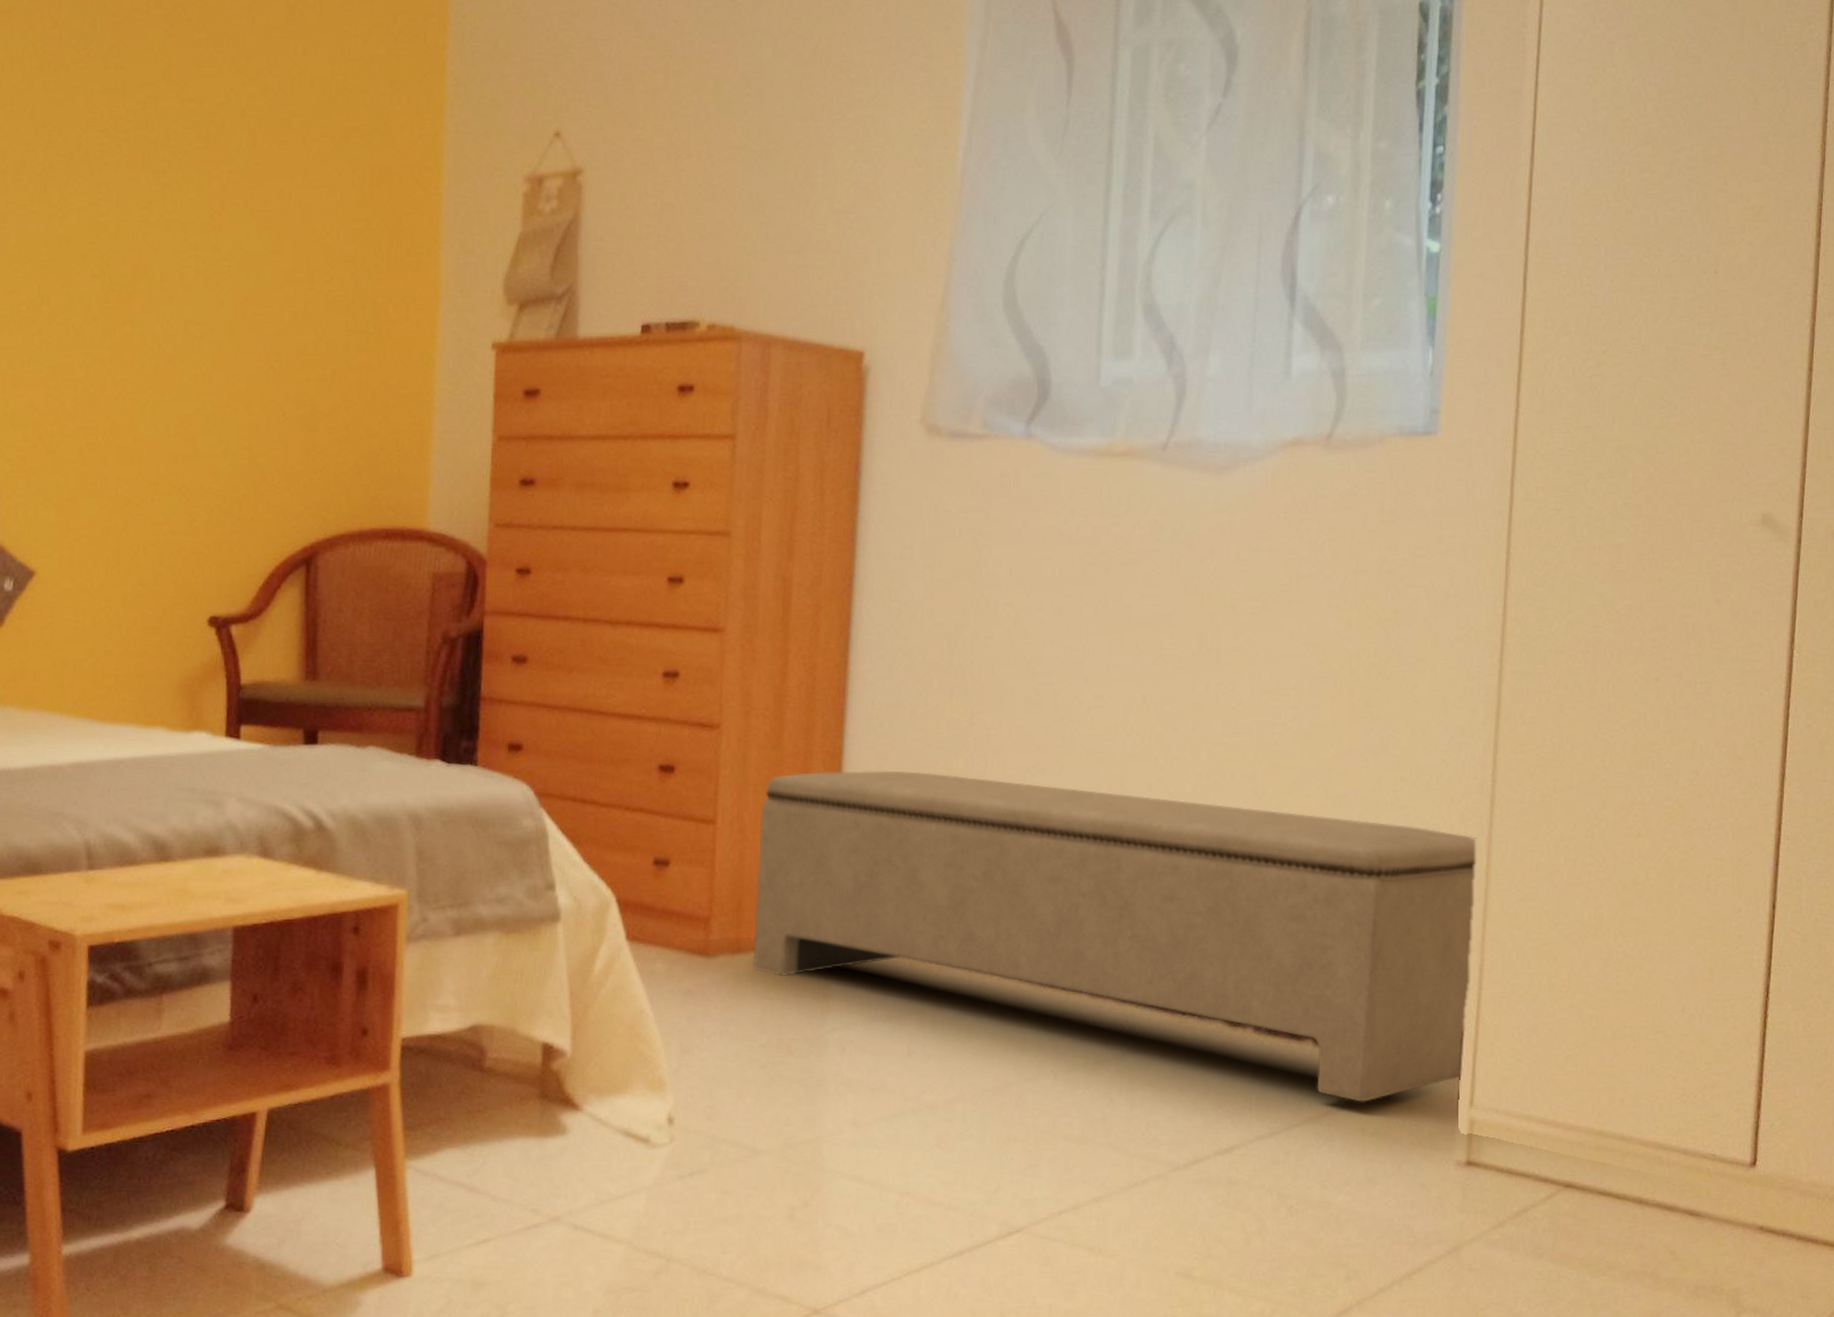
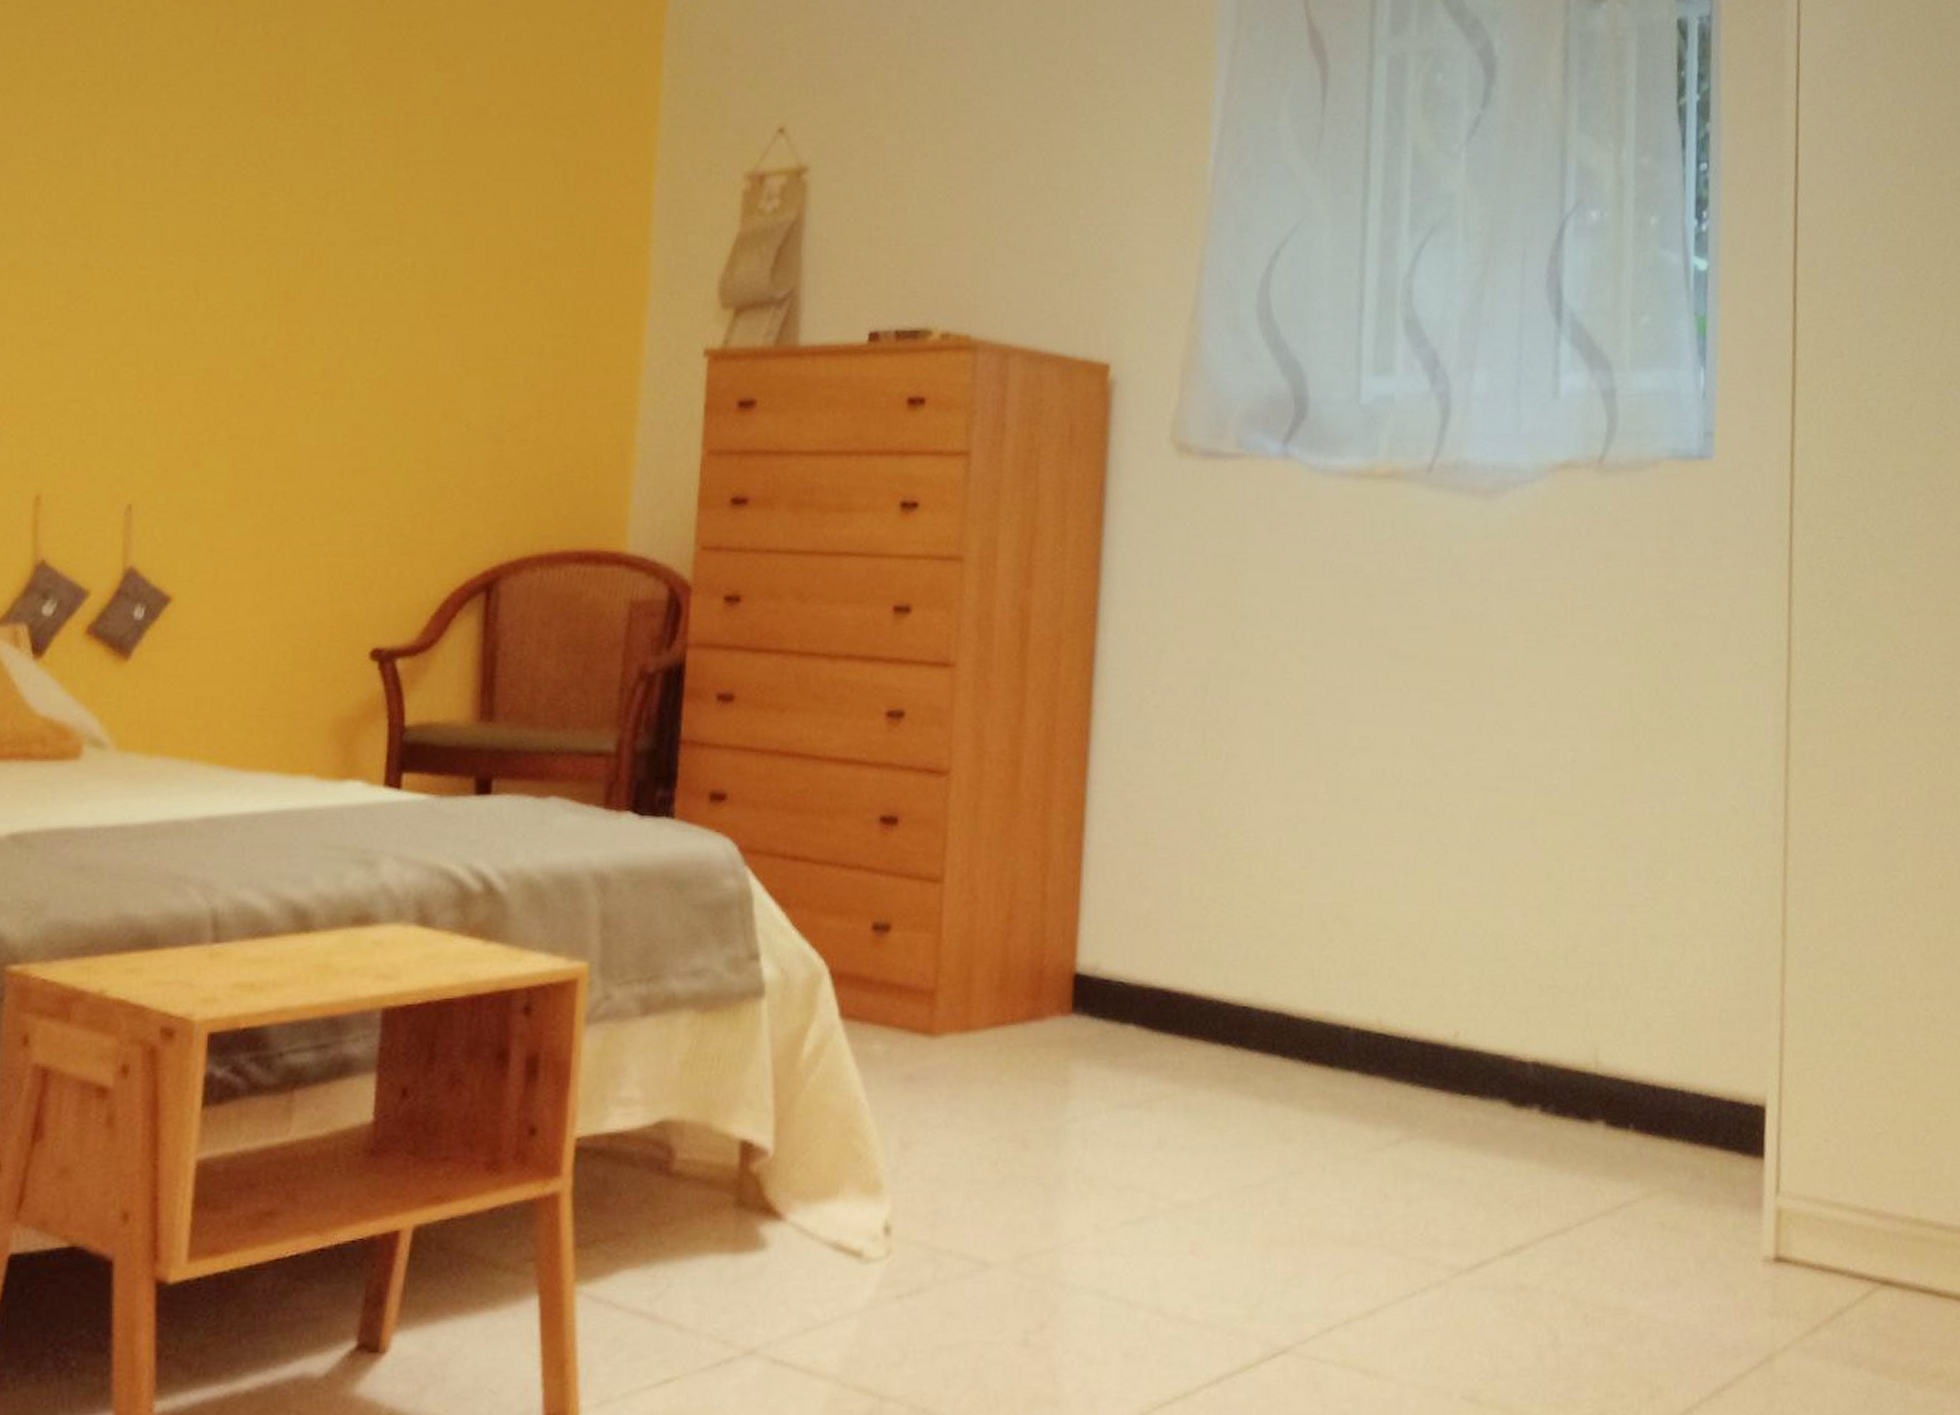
bench: present [752,770,1477,1102] -> none [983,821,1772,1192]

